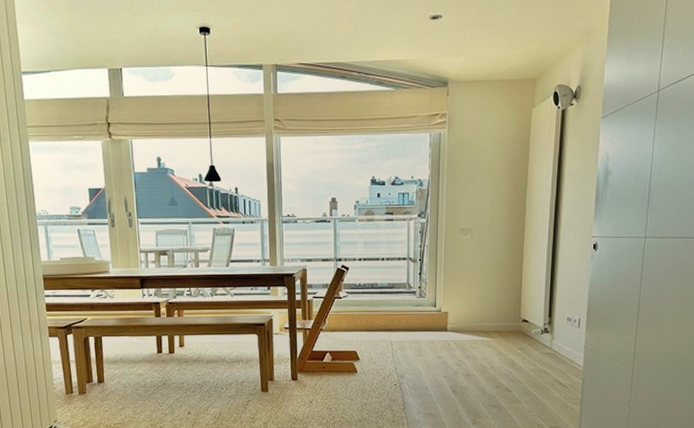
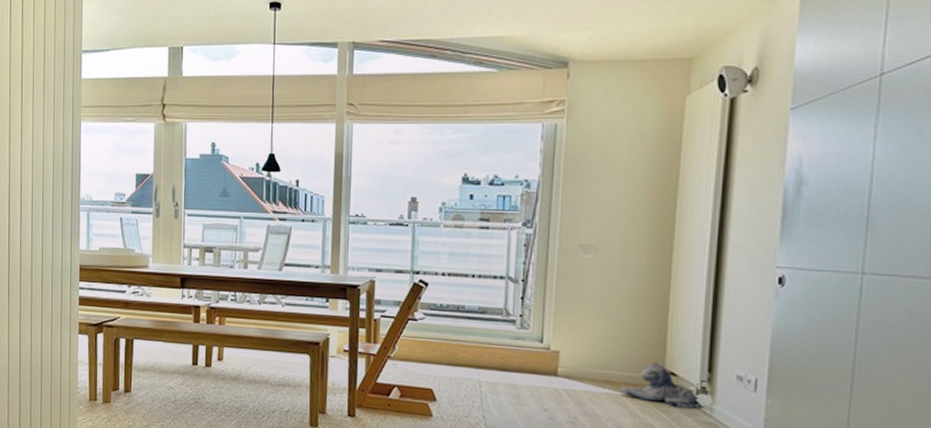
plush toy: none [491,314,546,346] -> present [621,362,703,410]

